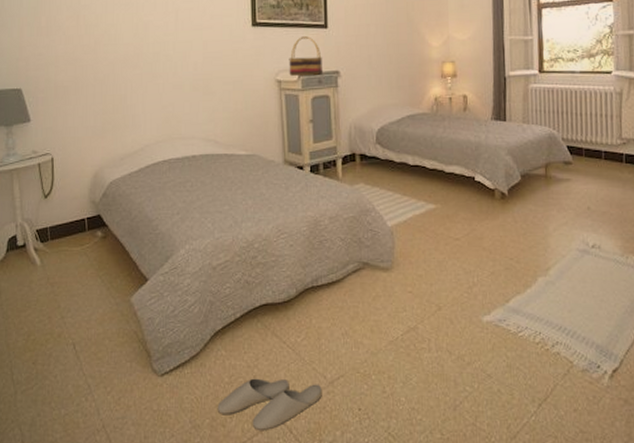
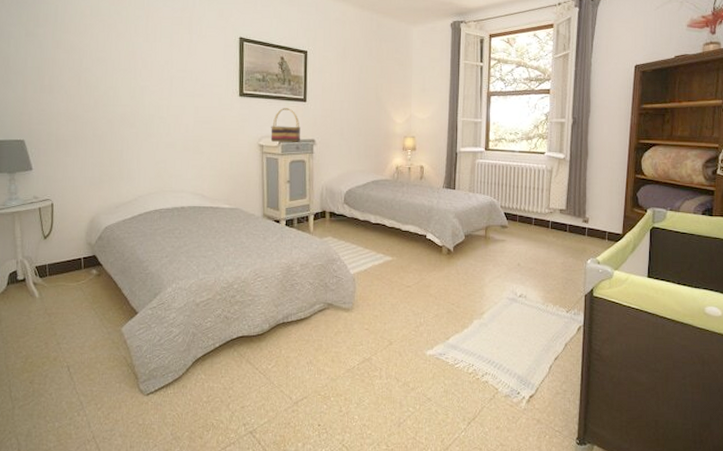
slippers: present [217,378,322,430] -> none [196,398,288,442]

